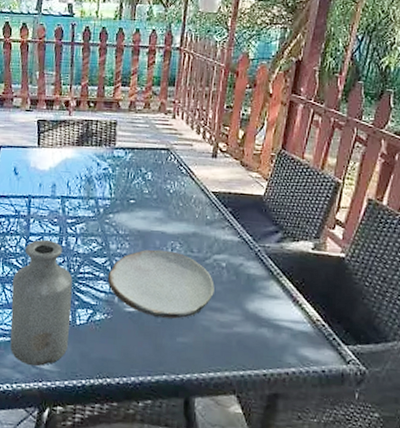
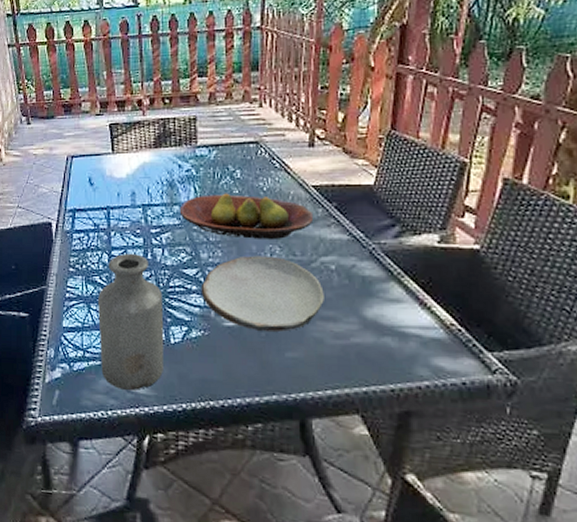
fruit bowl: none [94,192,211,237] -> present [179,193,314,239]

